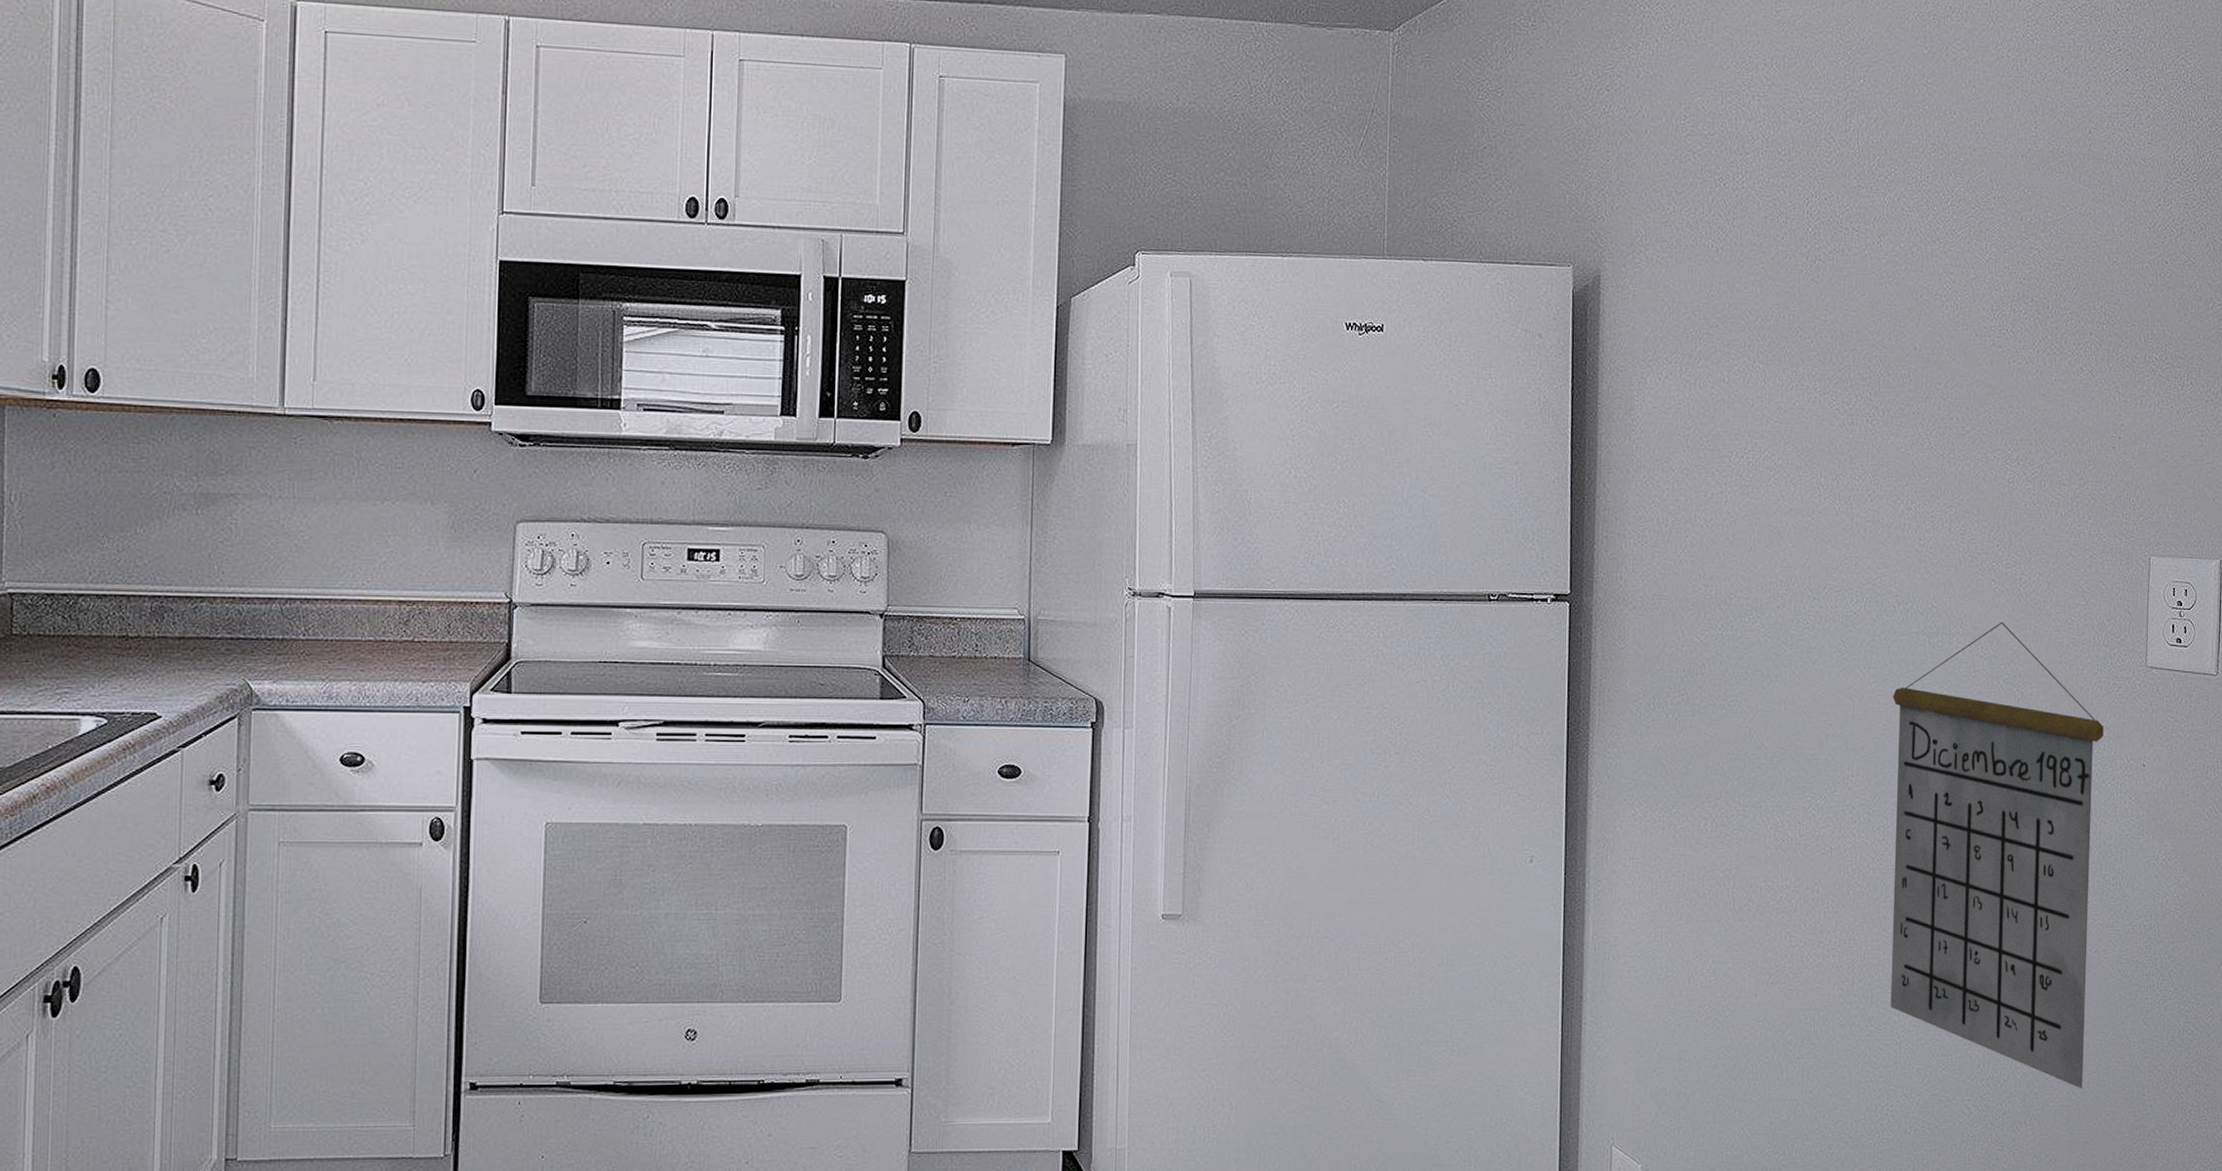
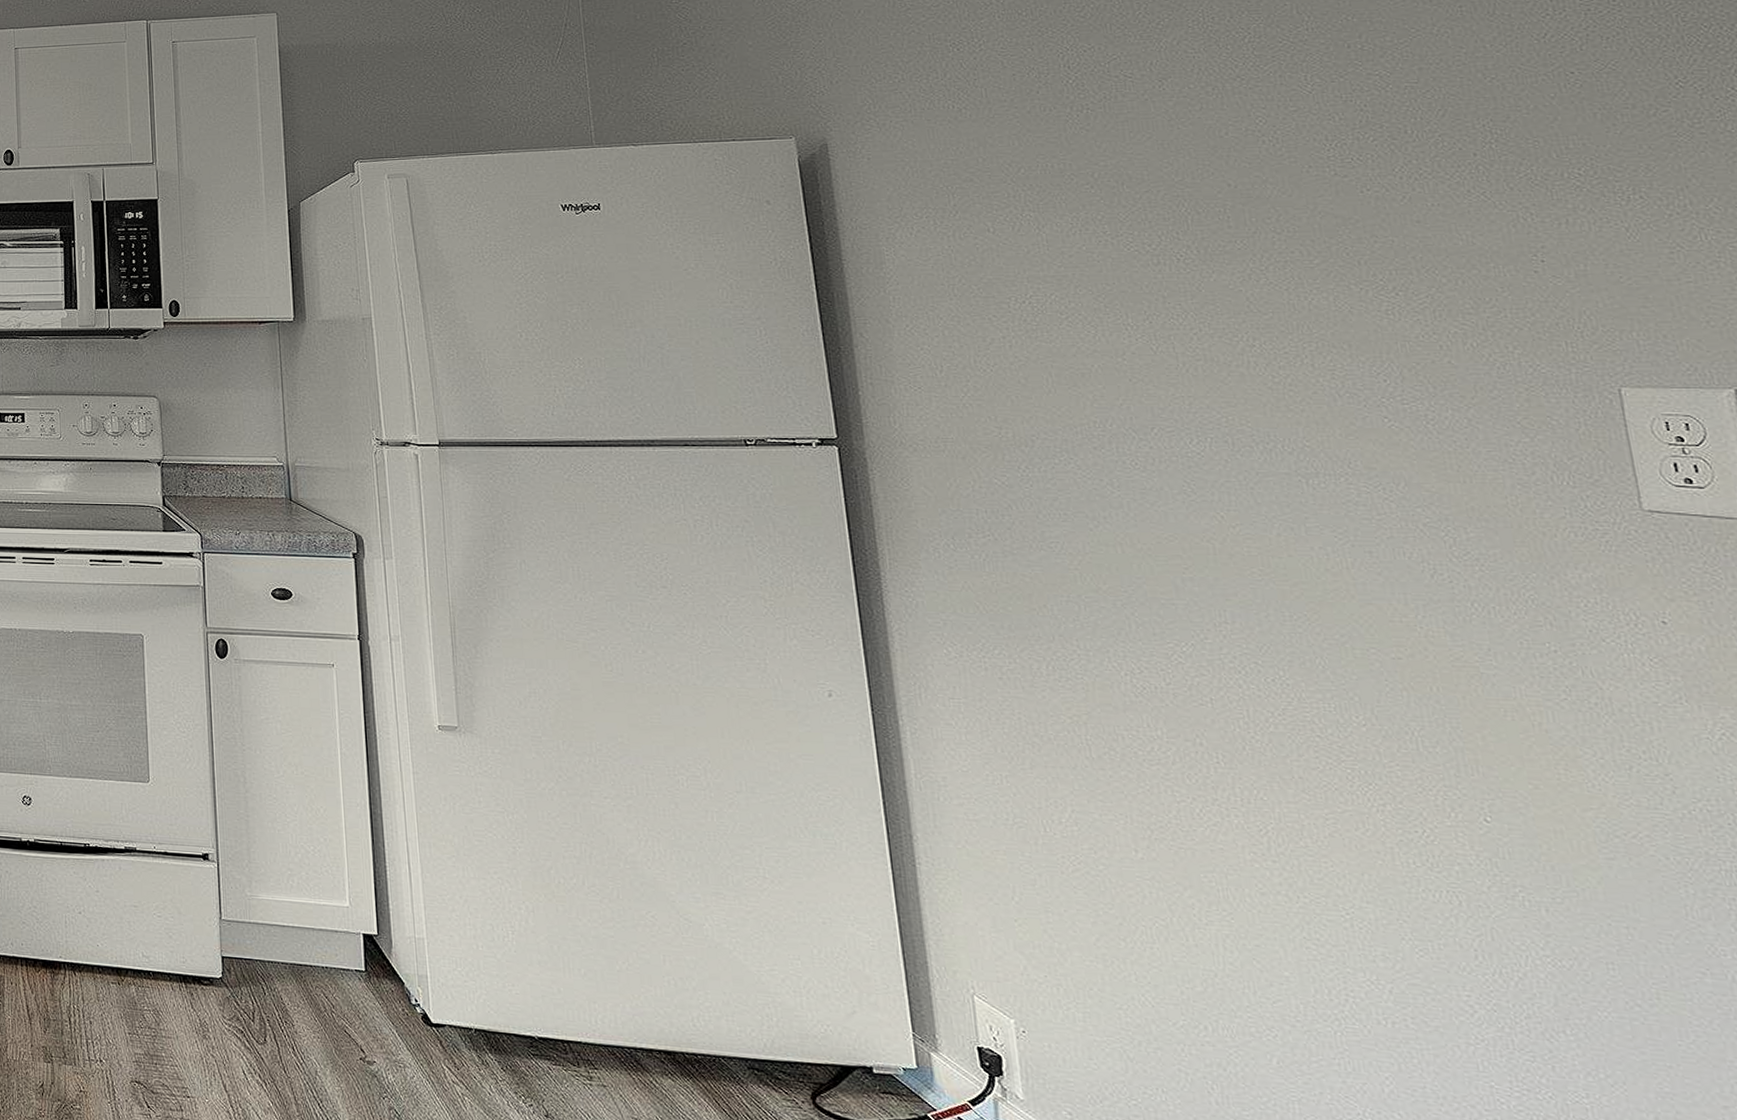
calendar: present [1890,621,2104,1088] -> none [1267,461,1649,999]

